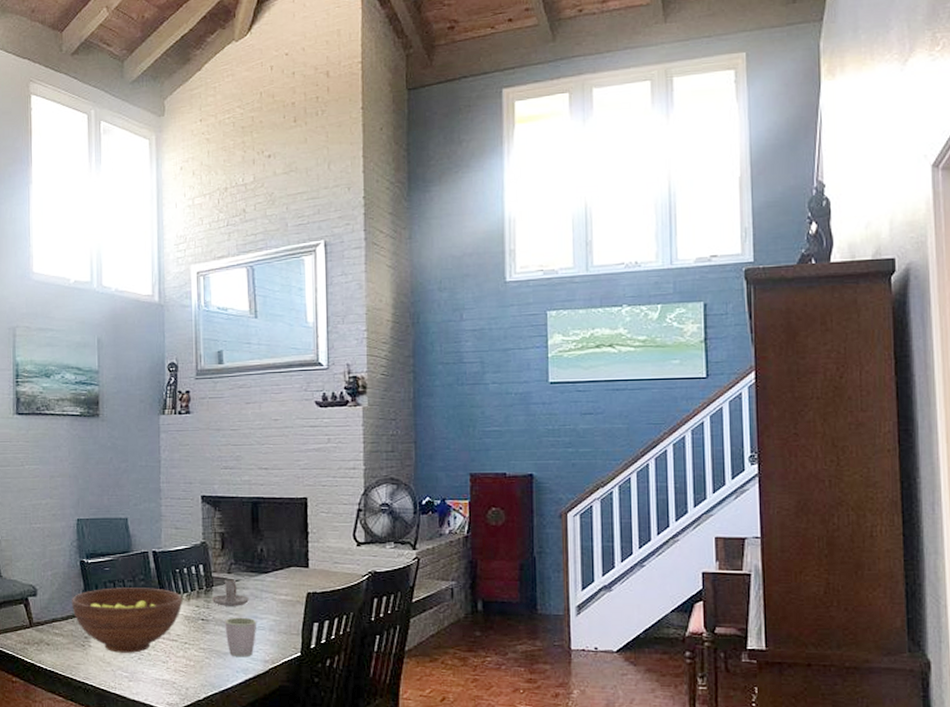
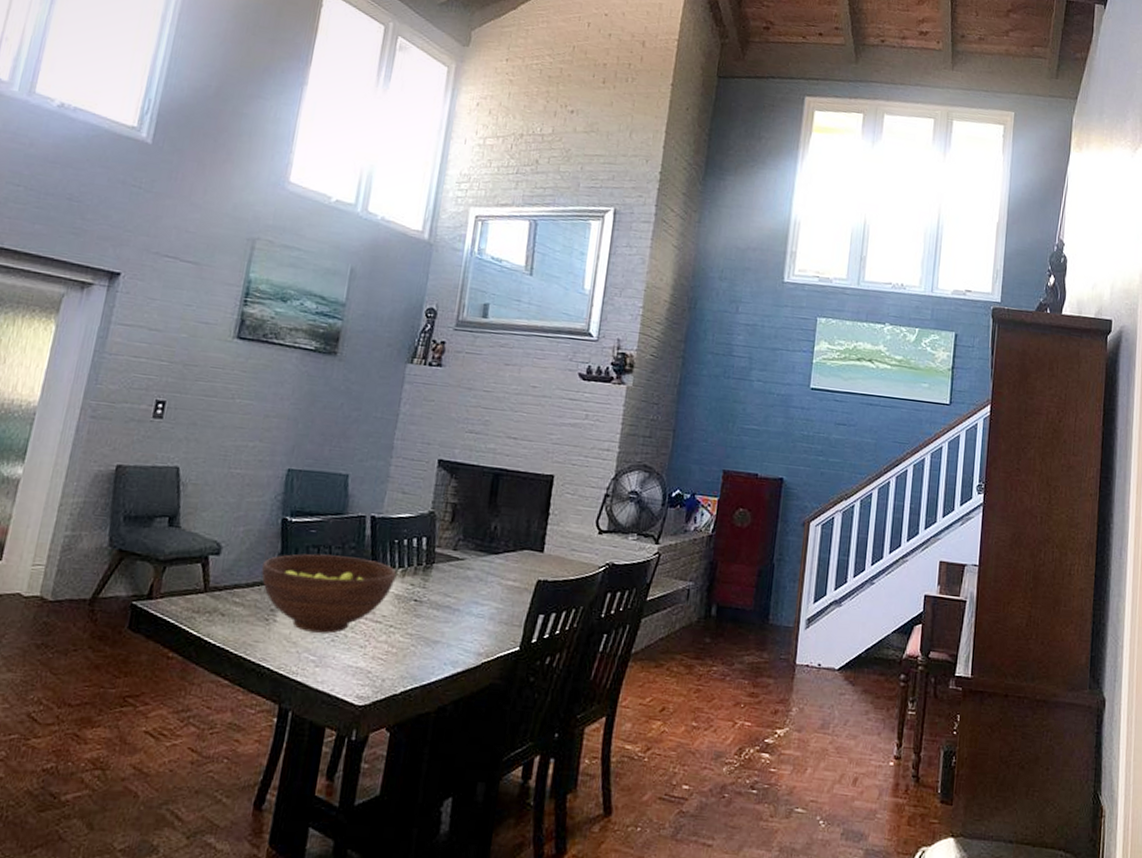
candle holder: present [211,579,249,606] -> none [429,556,472,589]
mug: present [225,617,257,657] -> none [438,600,477,648]

